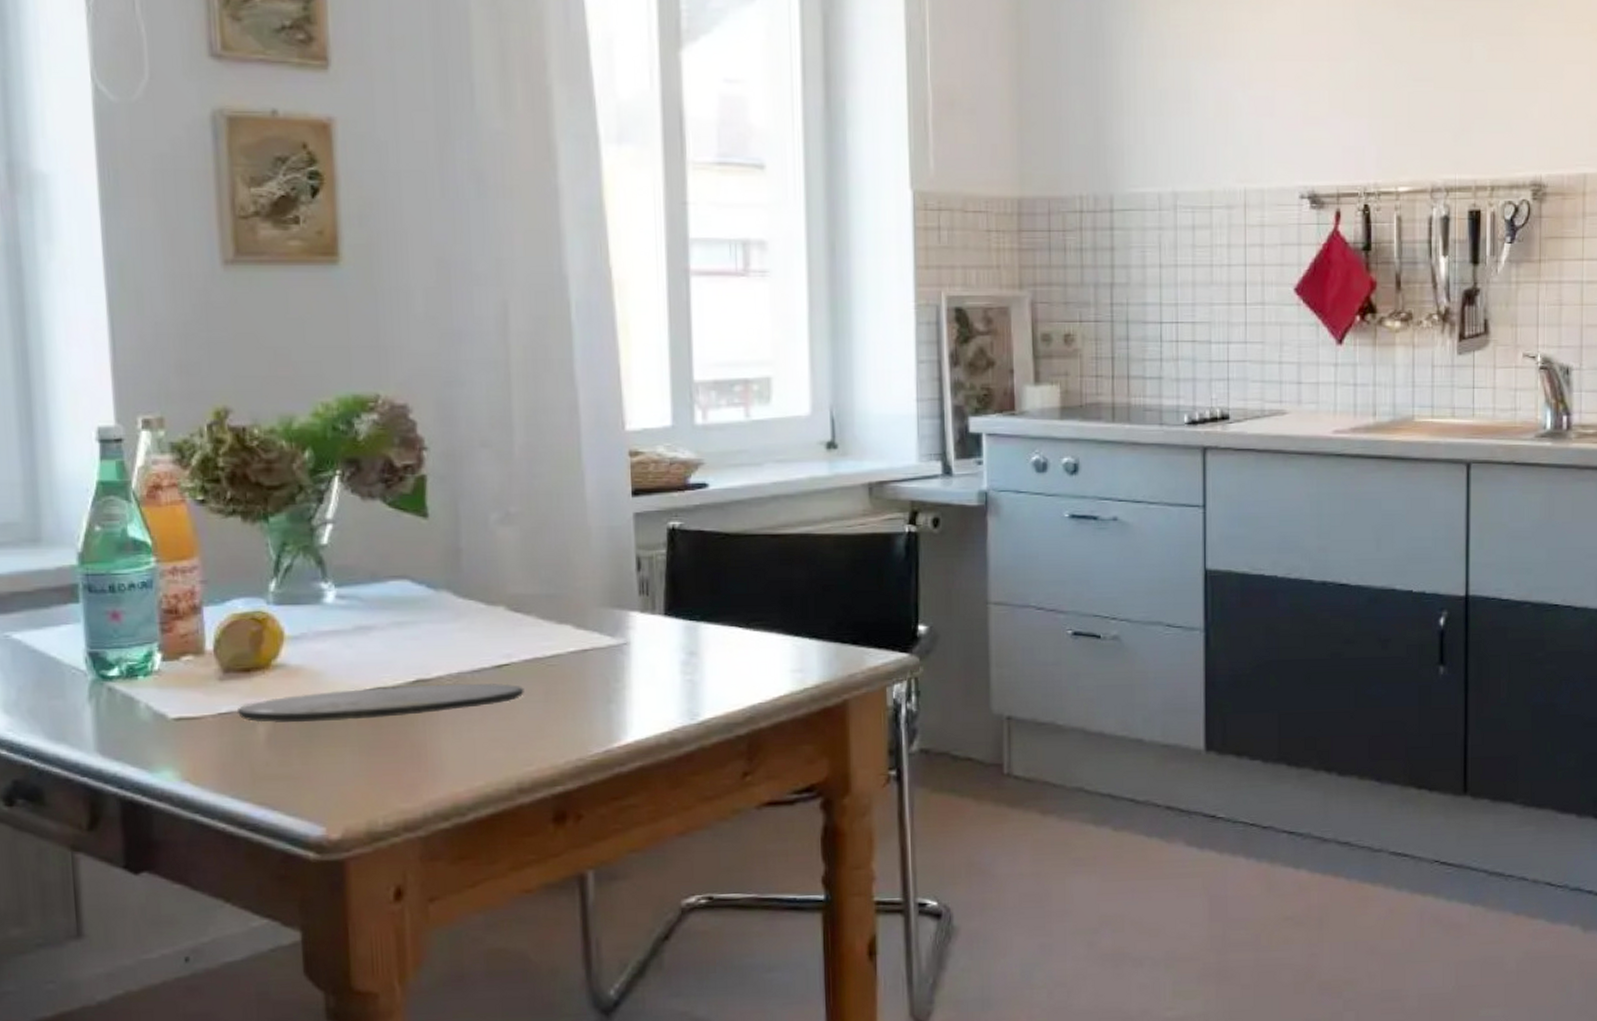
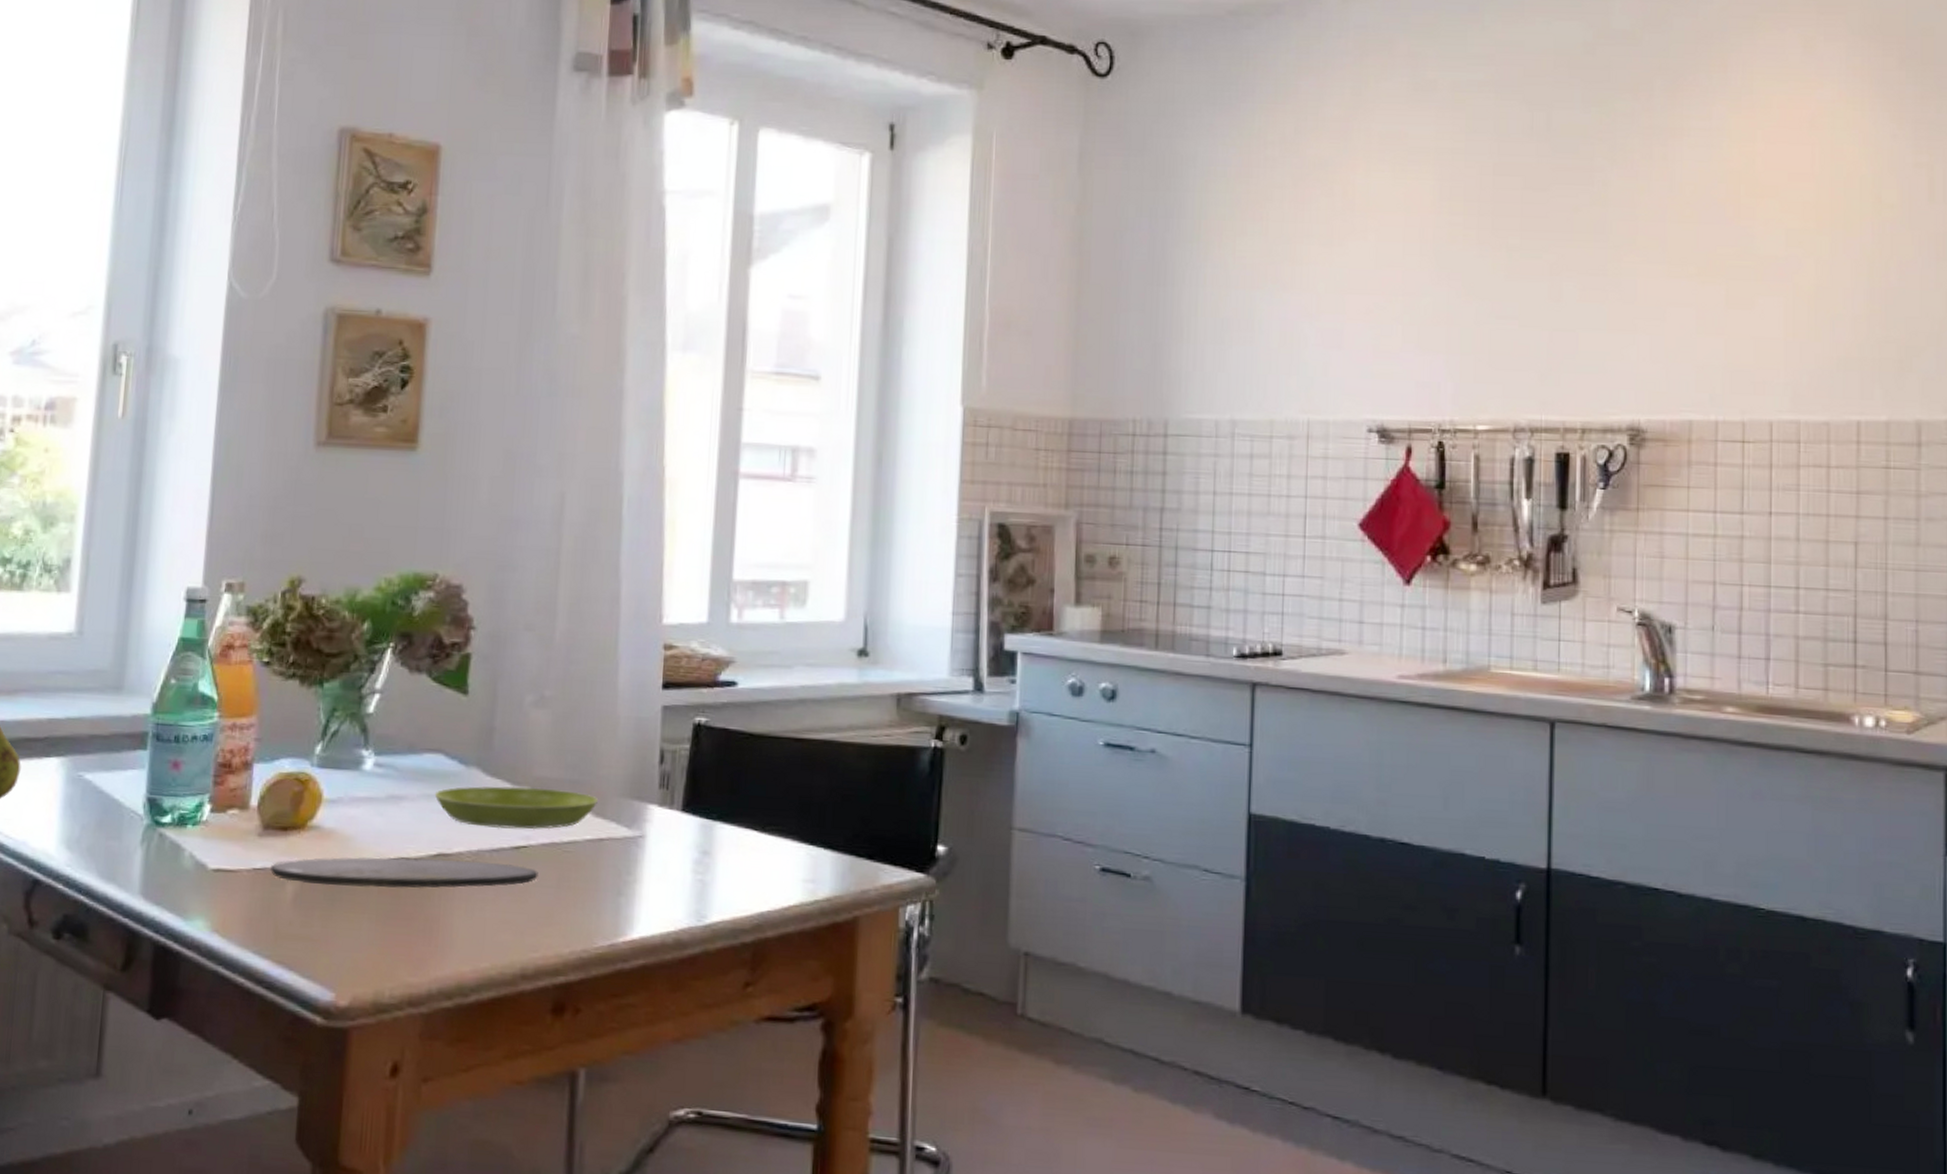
saucer: none [405,604,577,649] -> present [434,786,598,830]

